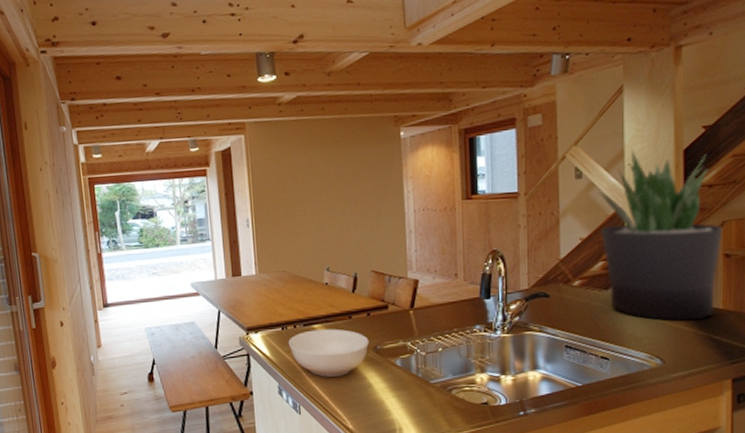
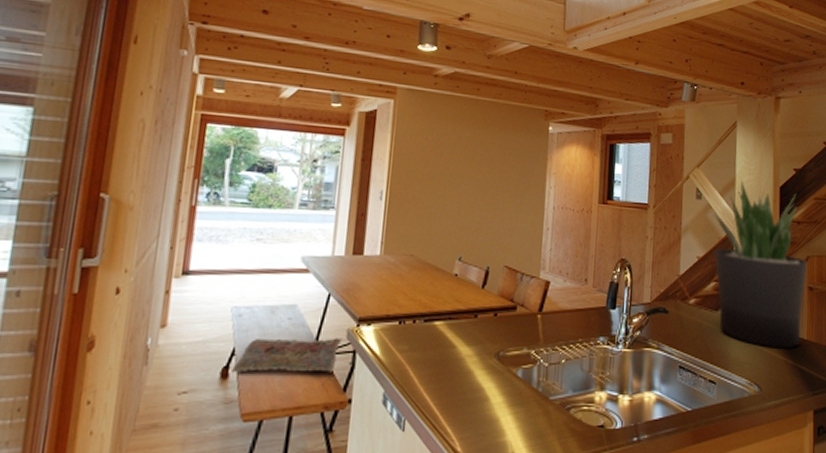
cushion: none [156,345,236,377] -> present [232,338,342,373]
bowl: present [288,329,369,377] -> none [403,327,492,386]

